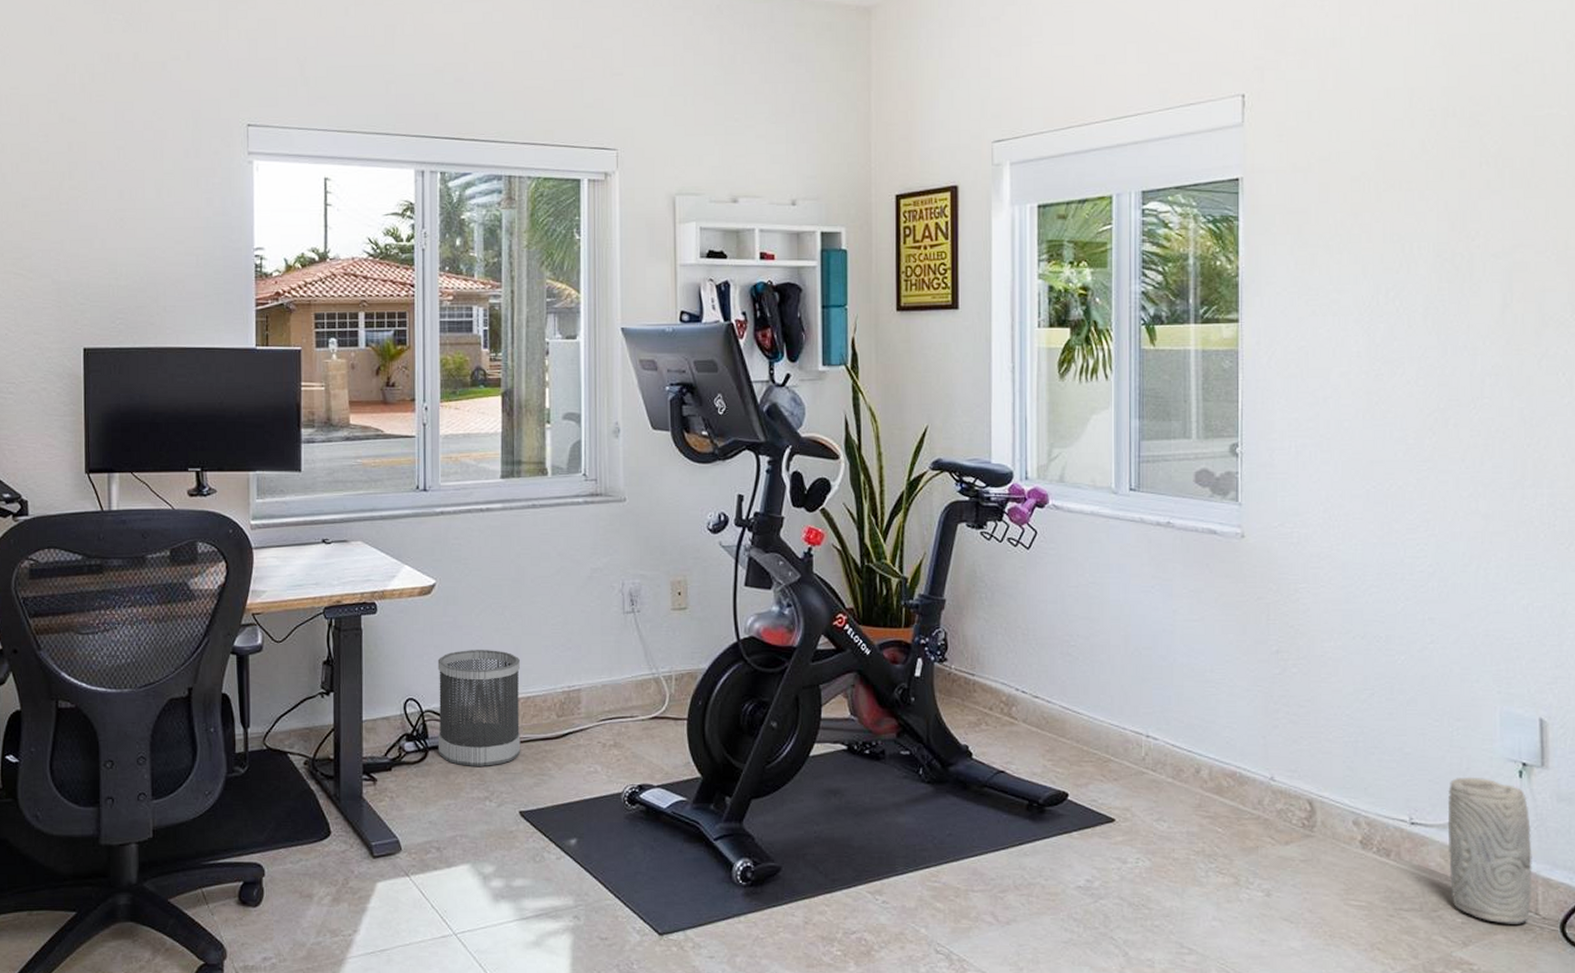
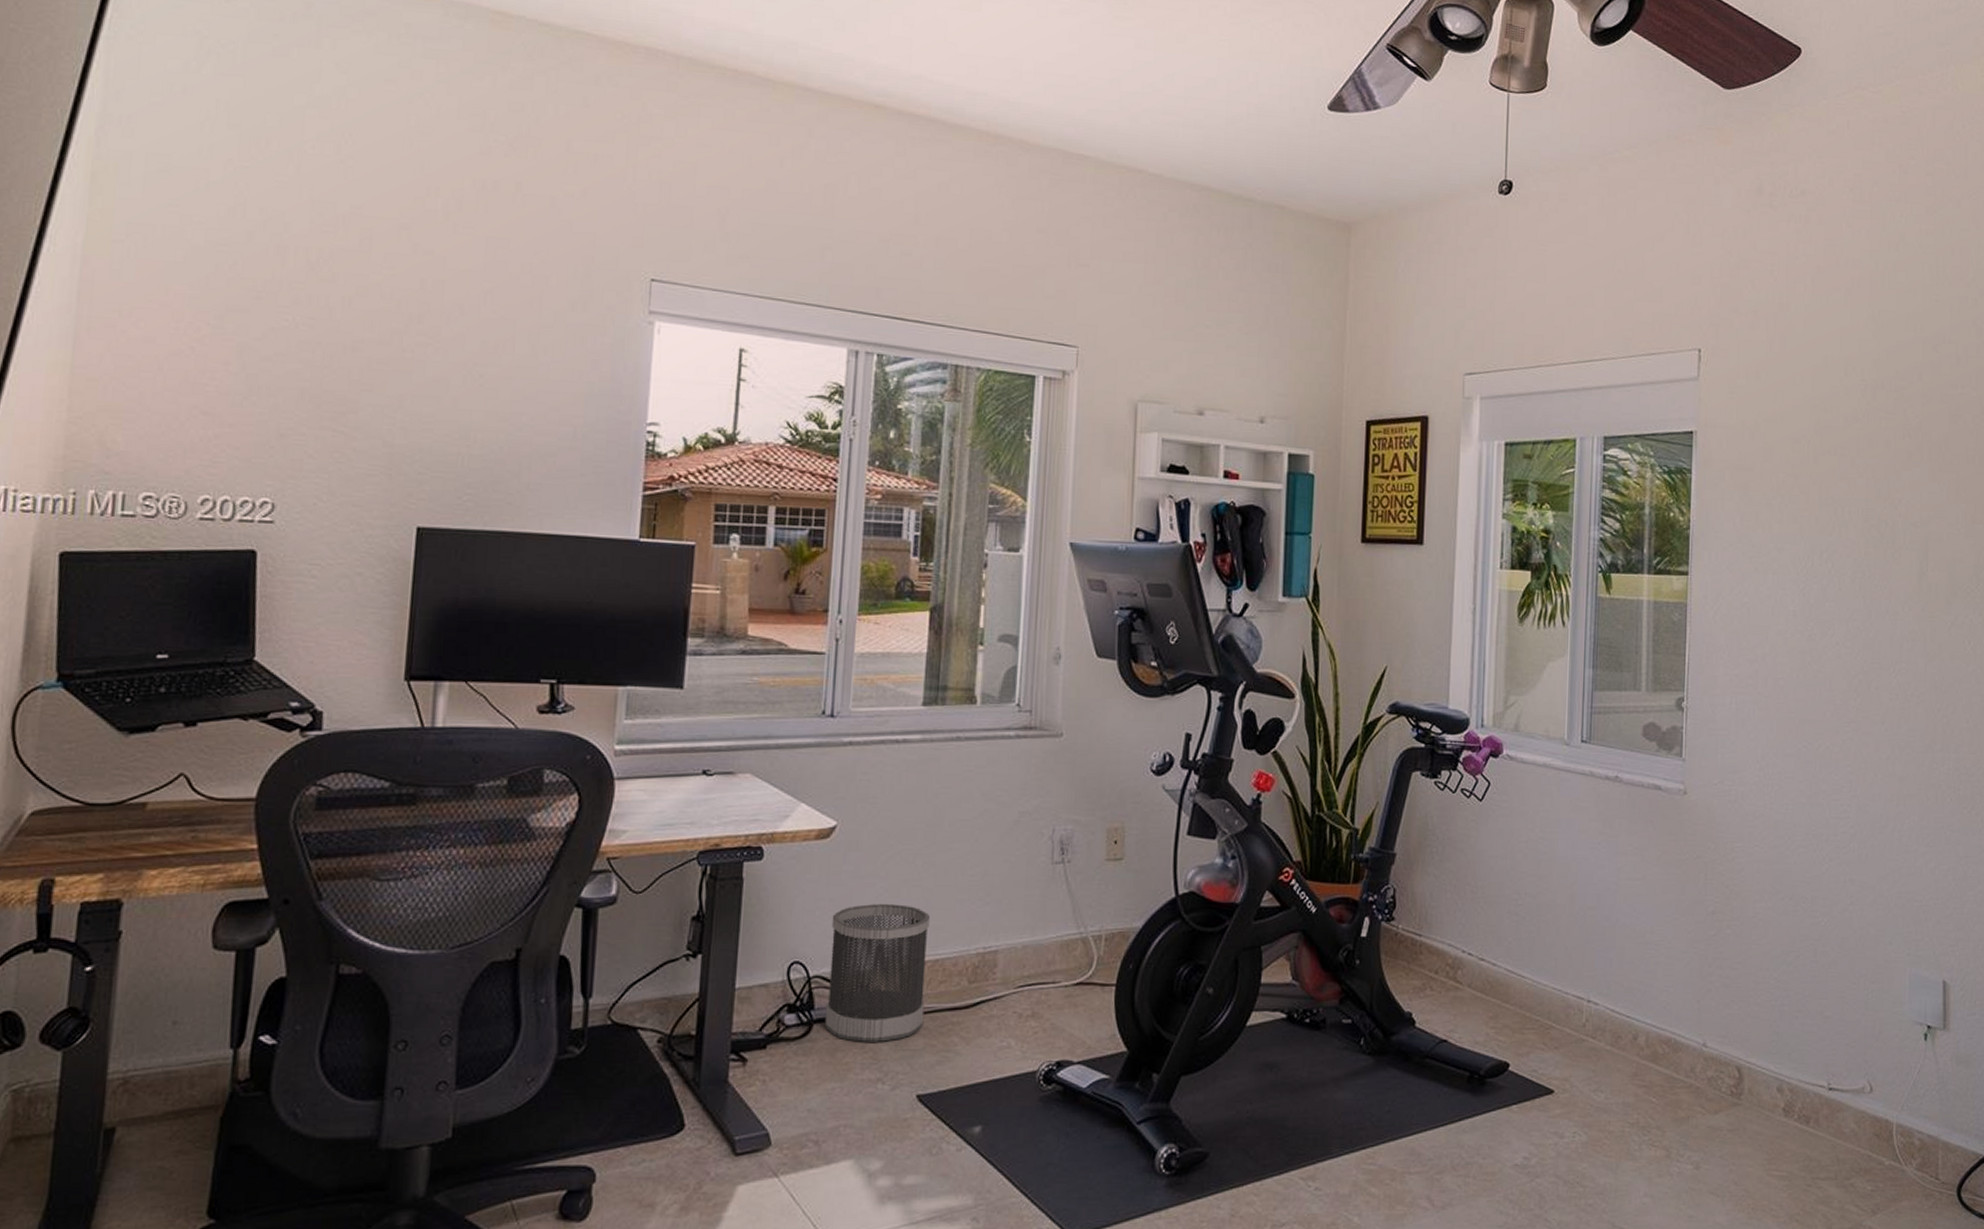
vase: present [1447,777,1532,924] -> none [1861,1040,1934,1190]

